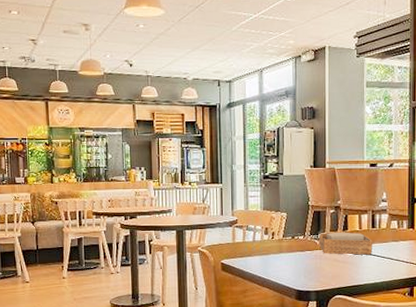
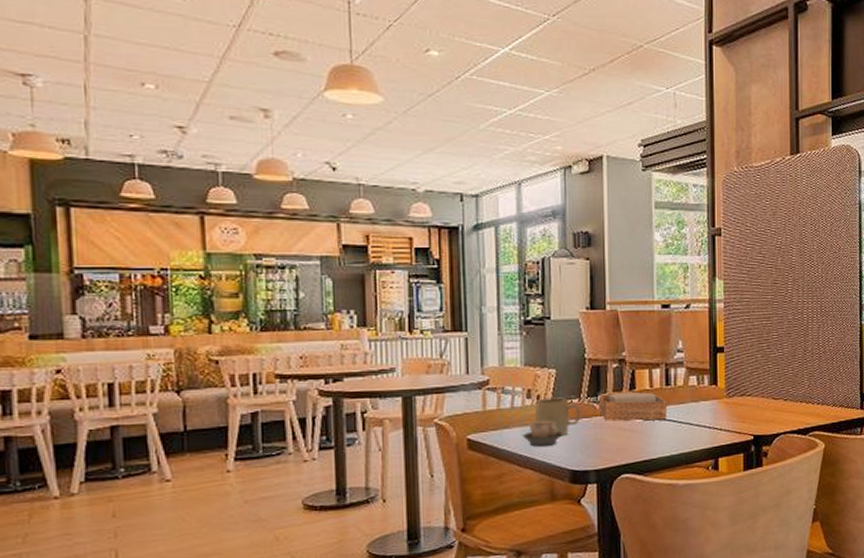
cup: none [261,252,291,271] -> present [523,420,563,447]
mug: none [270,234,305,263] -> present [534,397,581,435]

